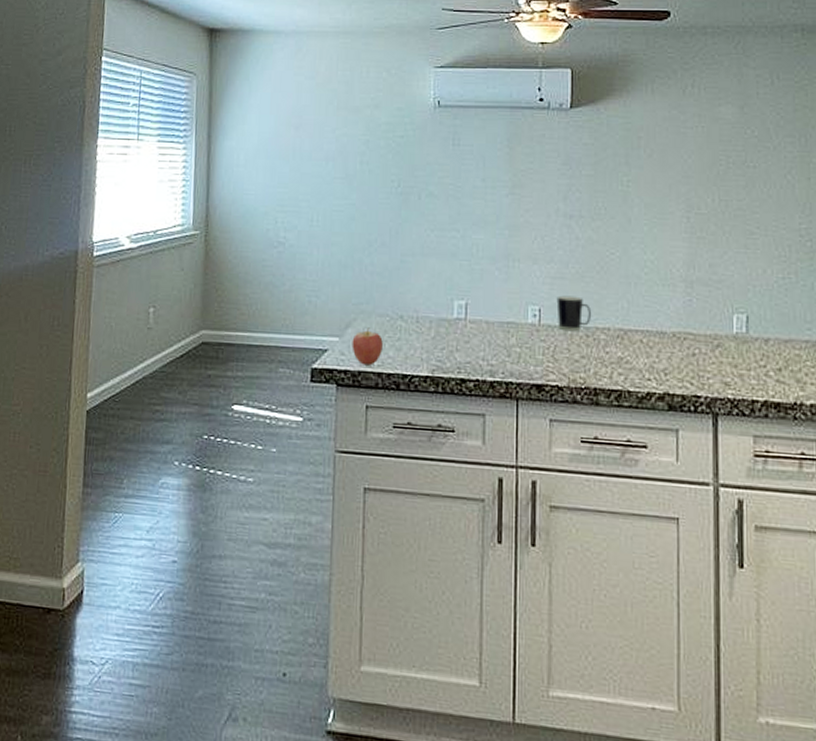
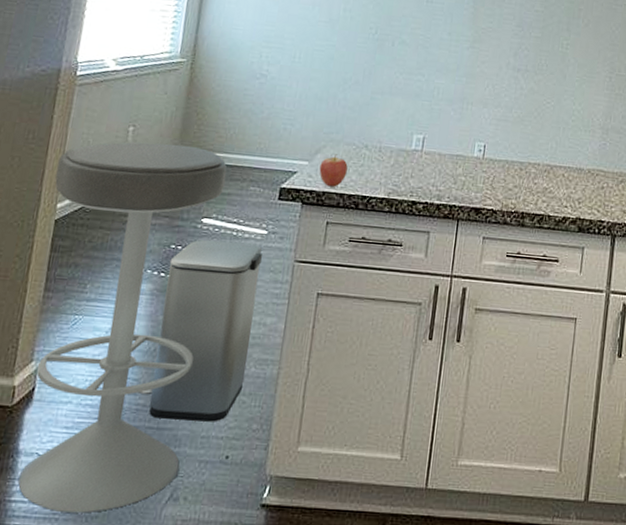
bar stool: none [76,323,253,730] -> present [18,141,227,513]
pedal bin: none [185,428,300,634] -> present [138,239,263,422]
mug: present [556,295,592,331] -> none [498,135,527,165]

